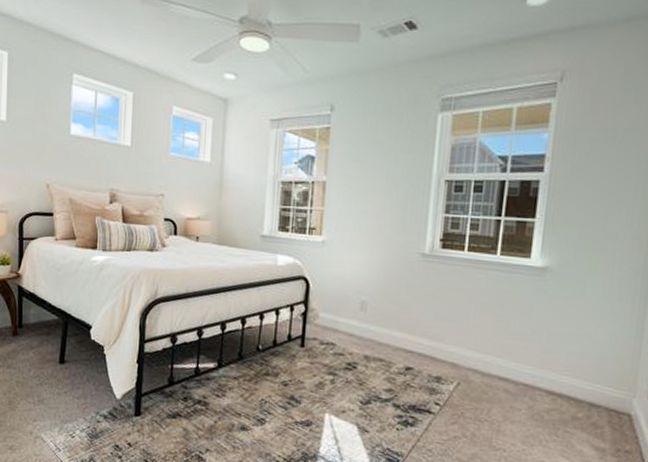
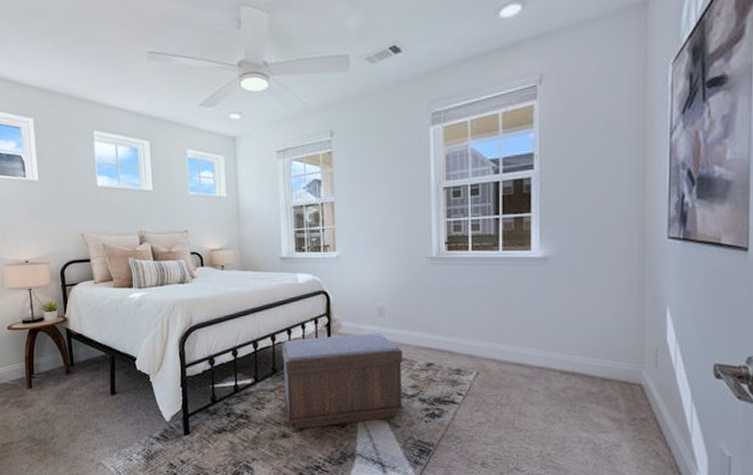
bench: none [247,325,382,423] -> present [281,333,403,429]

